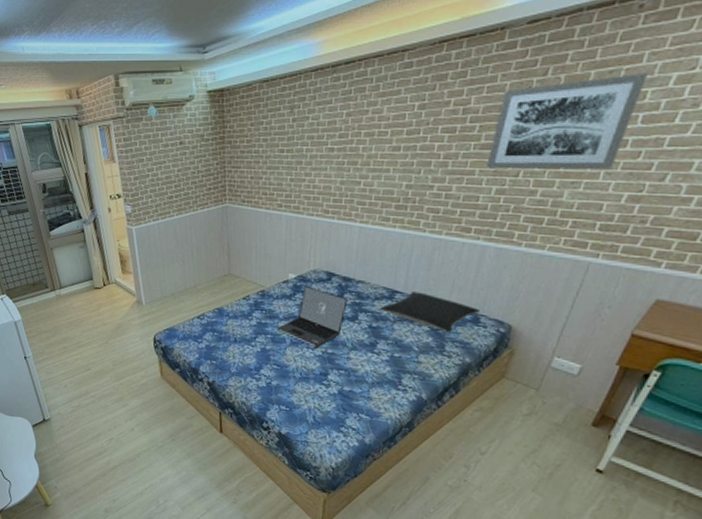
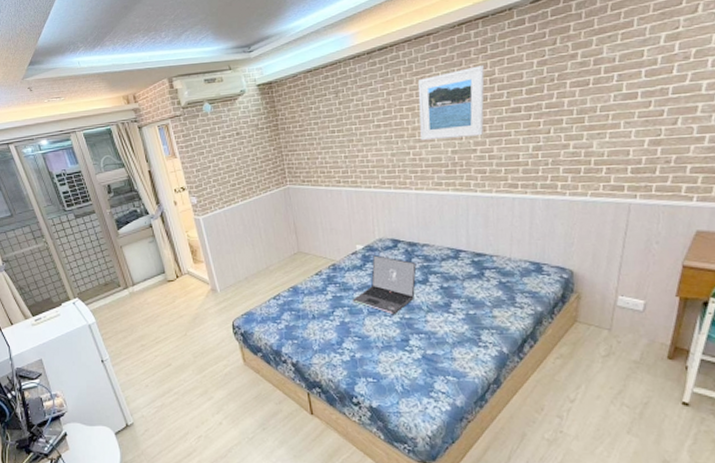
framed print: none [375,92,459,172] -> present [418,65,485,141]
pillow: present [380,291,480,333] -> none [447,248,541,285]
wall art: present [486,72,649,170] -> none [519,34,642,129]

